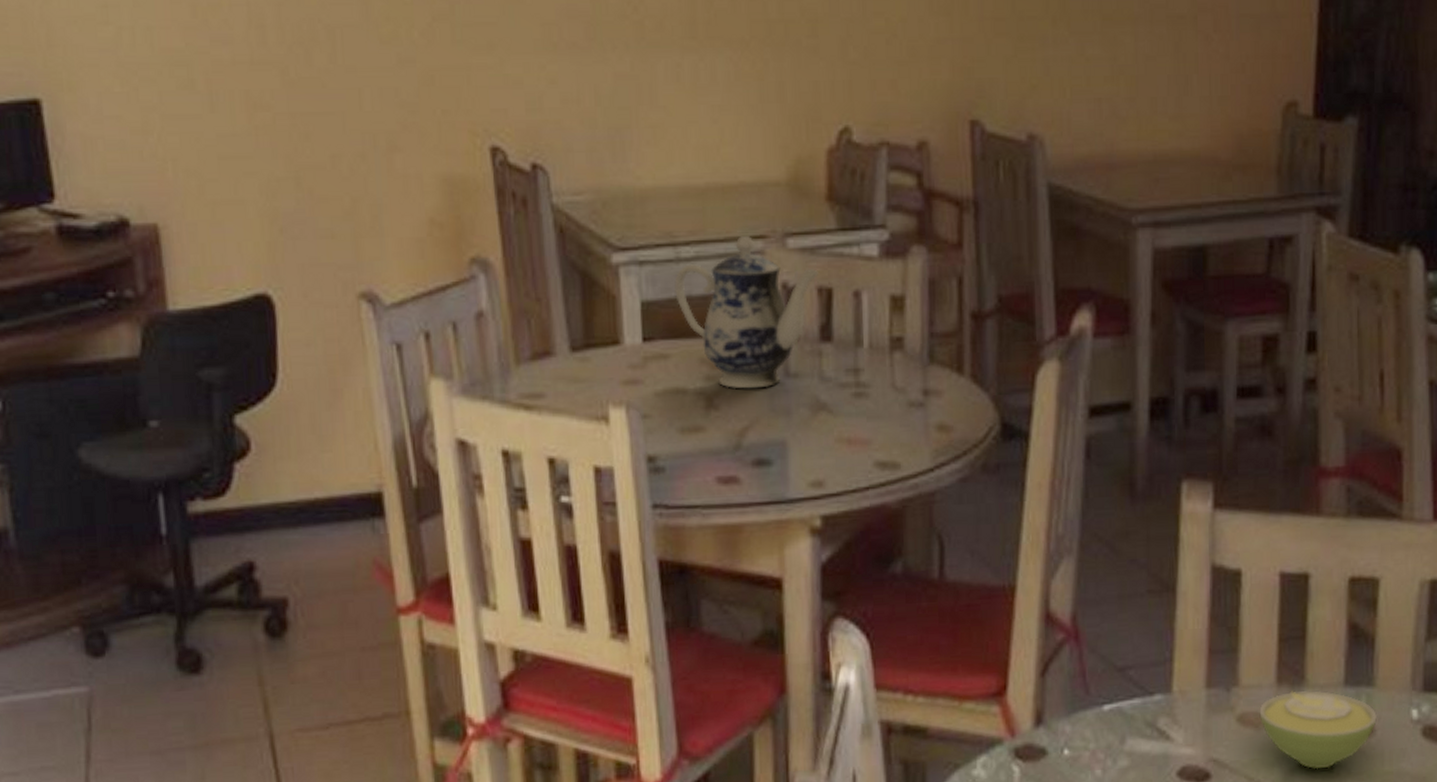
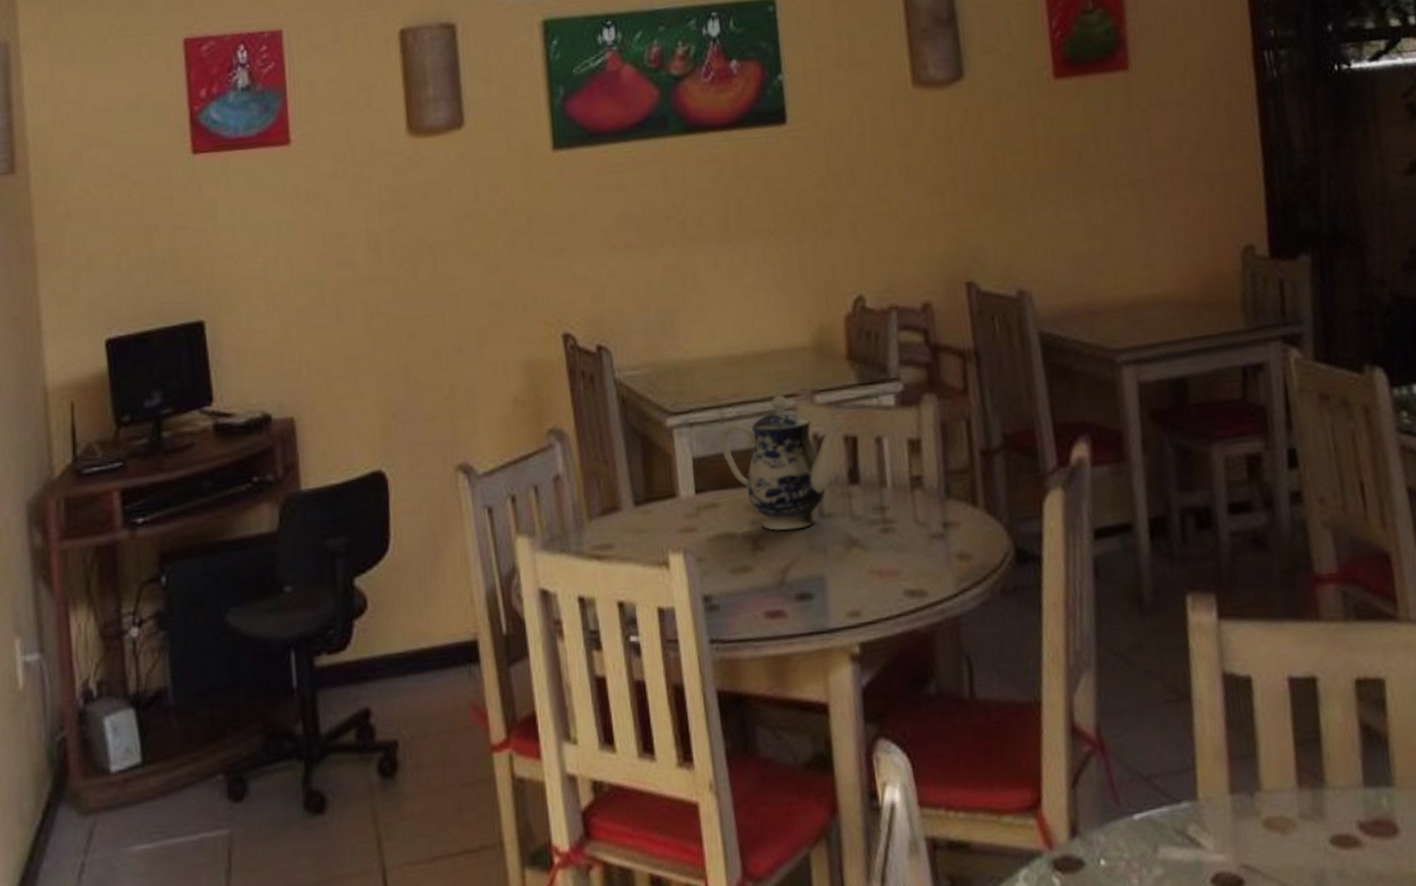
sugar bowl: present [1259,691,1377,770] -> none [1284,793,1400,873]

